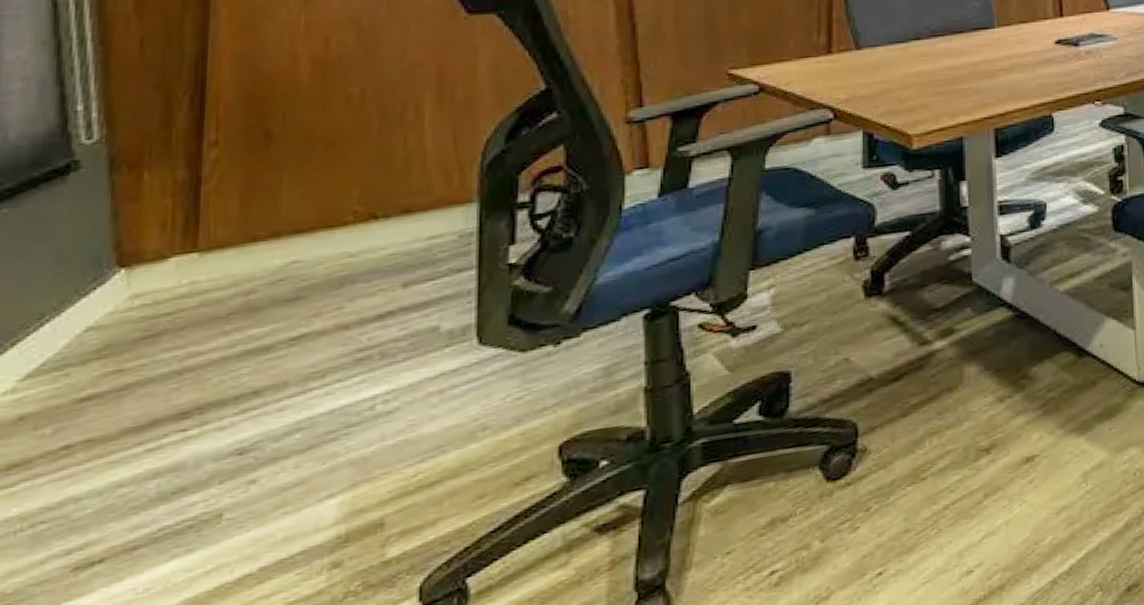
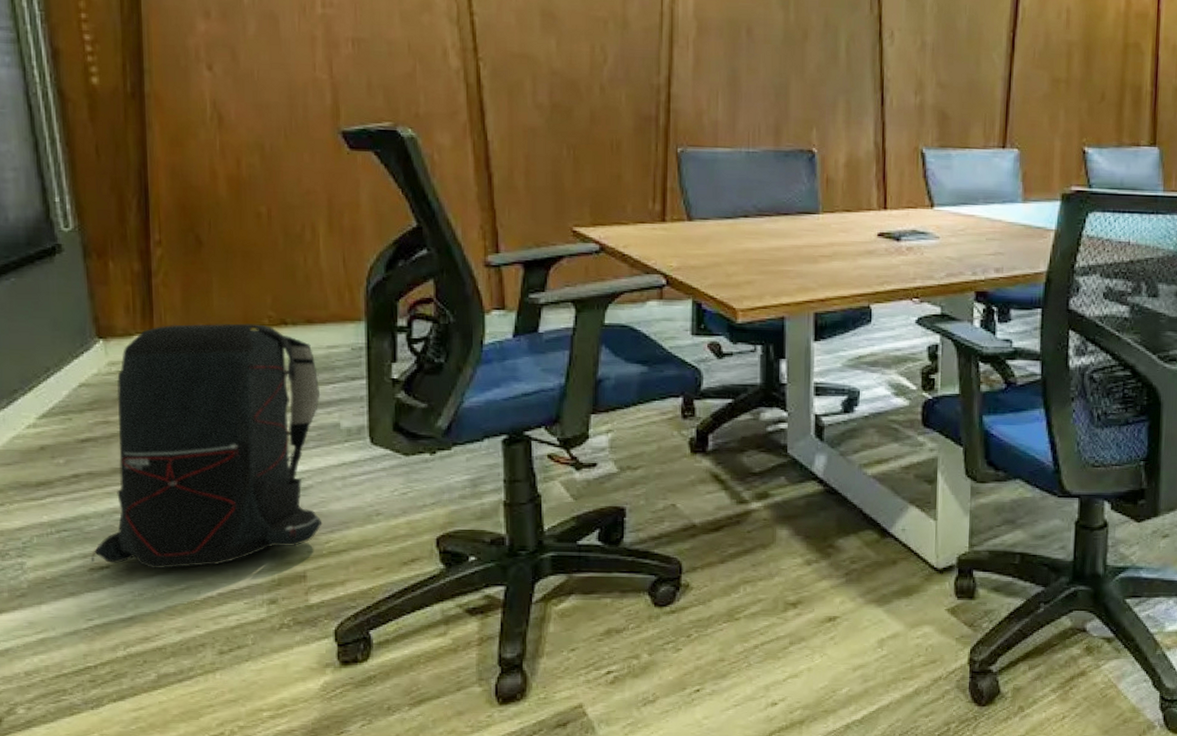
backpack: none [76,222,416,559] -> present [90,323,322,569]

